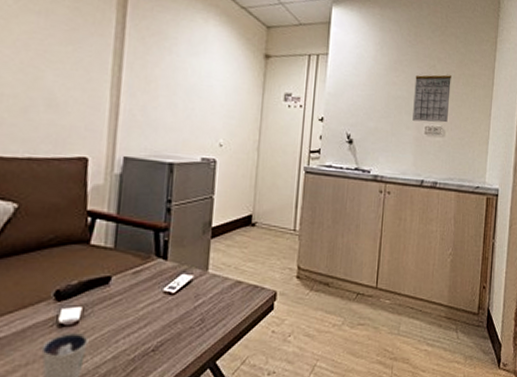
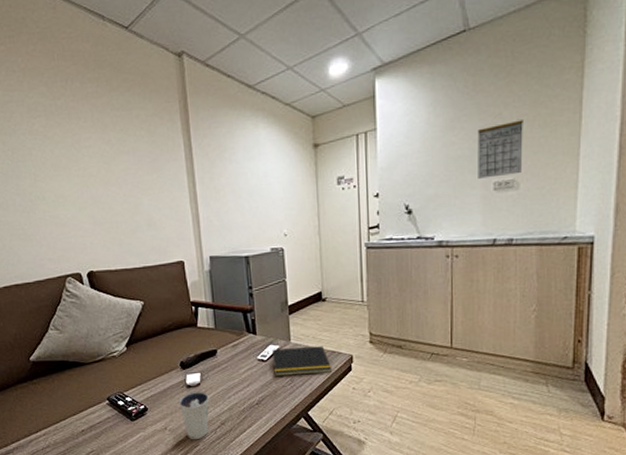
notepad: none [181,278,252,314] -> present [271,345,333,376]

